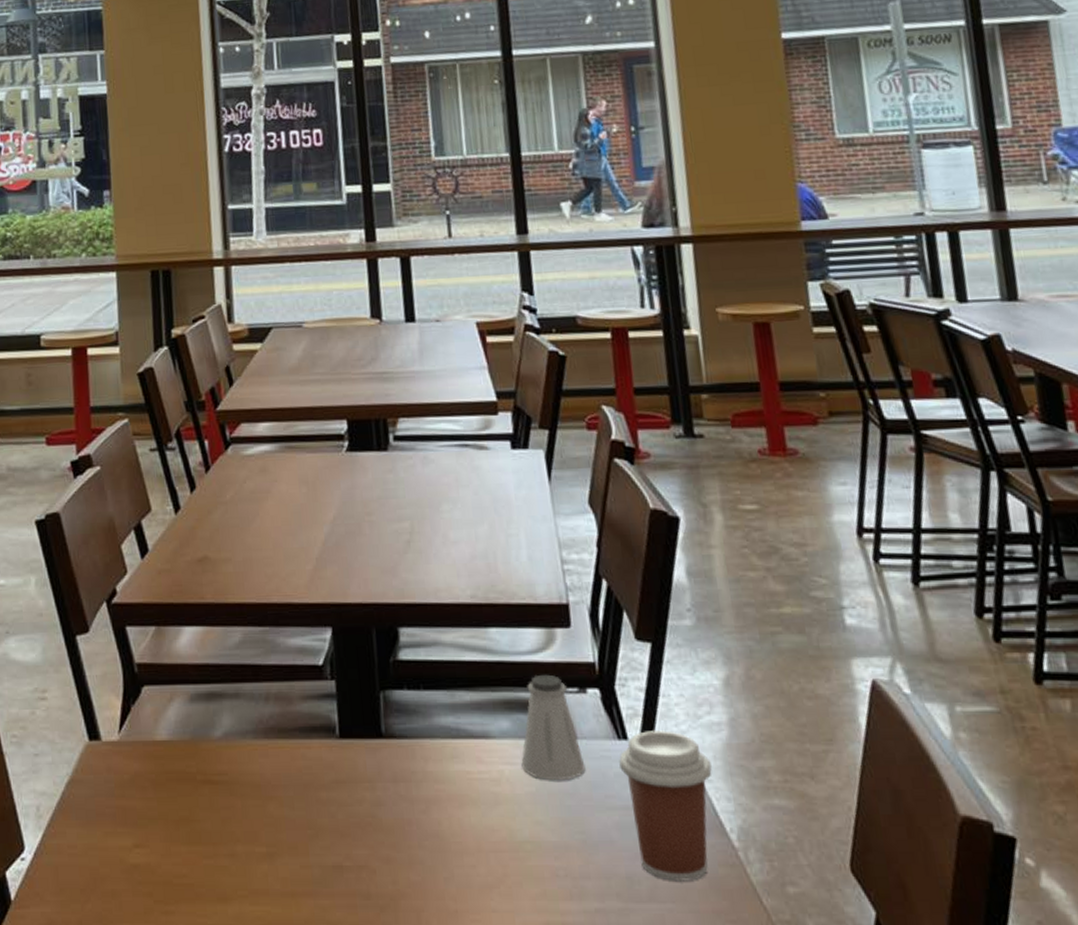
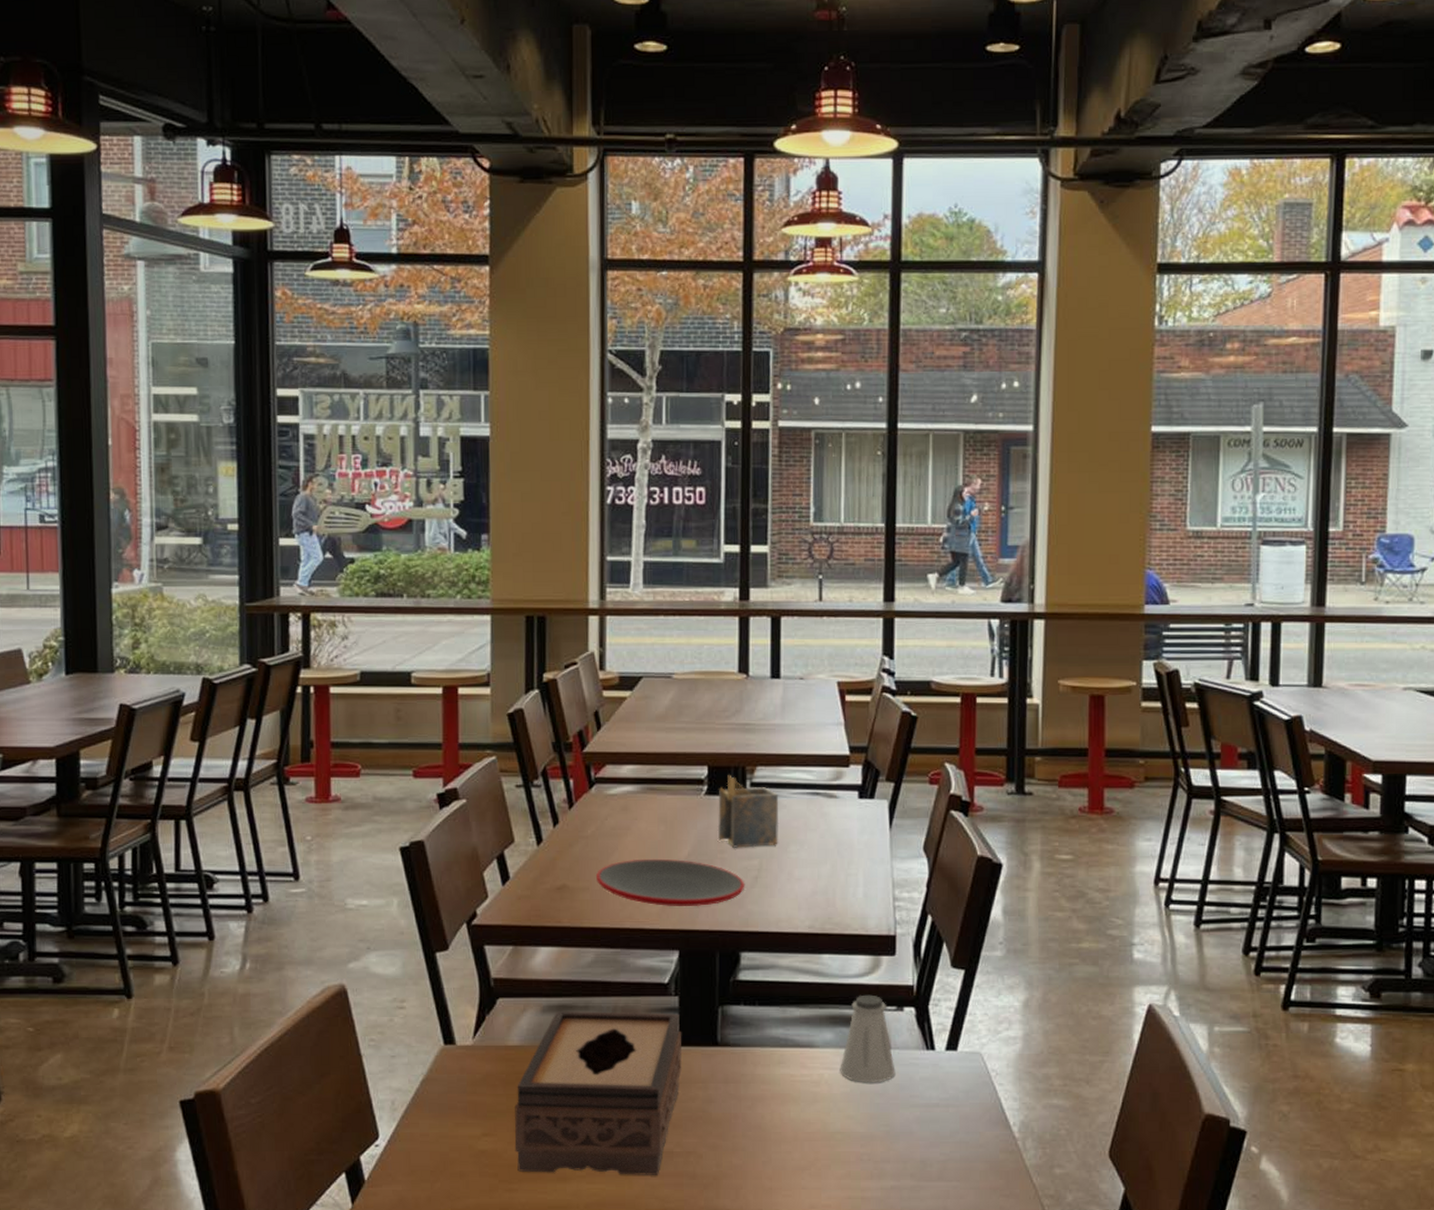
tissue box: none [166,699,345,895] -> present [514,1011,683,1175]
plate: none [237,523,398,578] -> present [595,858,745,907]
napkin holder: none [360,429,429,509] -> present [717,775,779,848]
coffee cup: present [619,730,713,881] -> none [925,1043,1005,1164]

